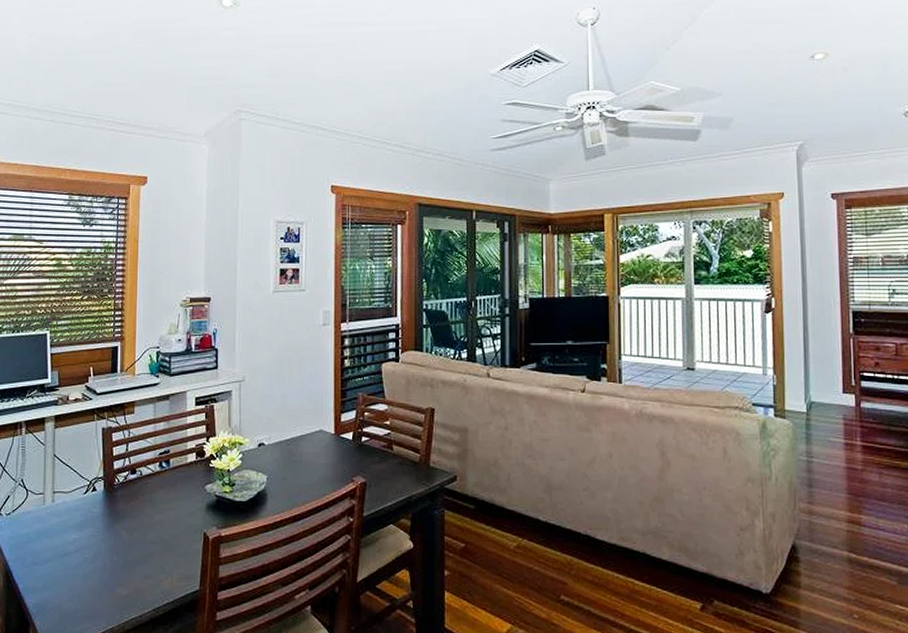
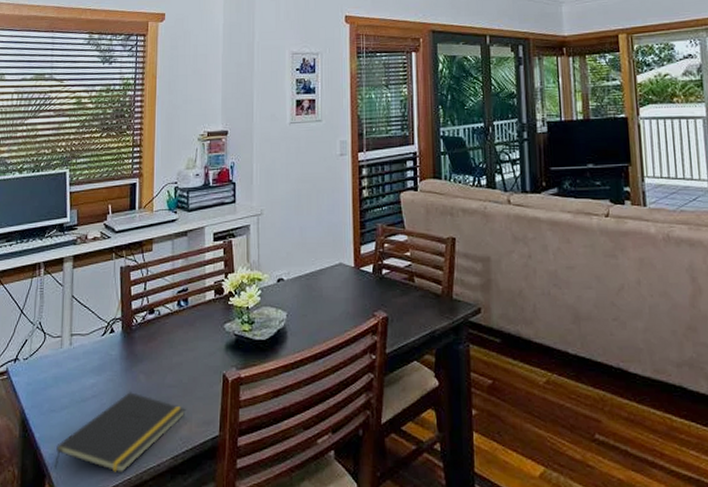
notepad: none [38,548,167,623] -> present [54,392,186,474]

